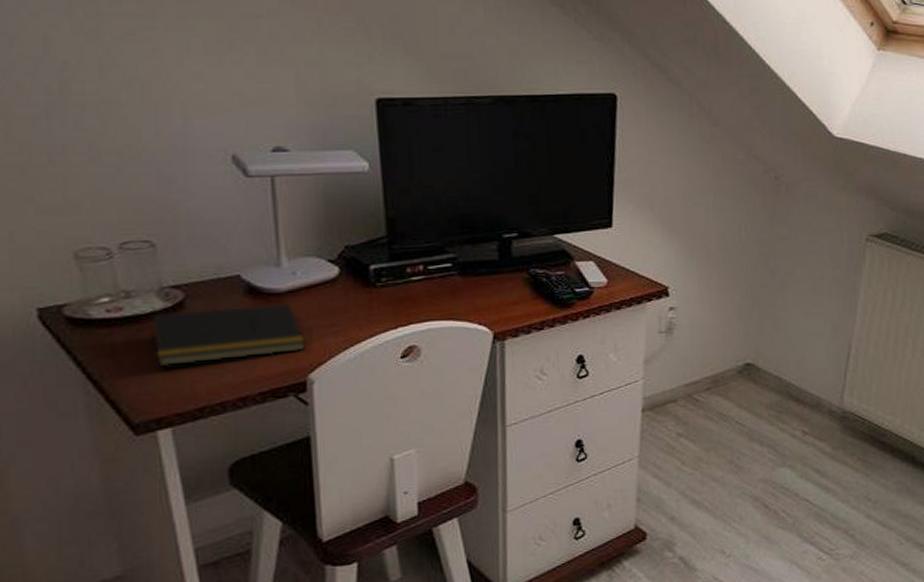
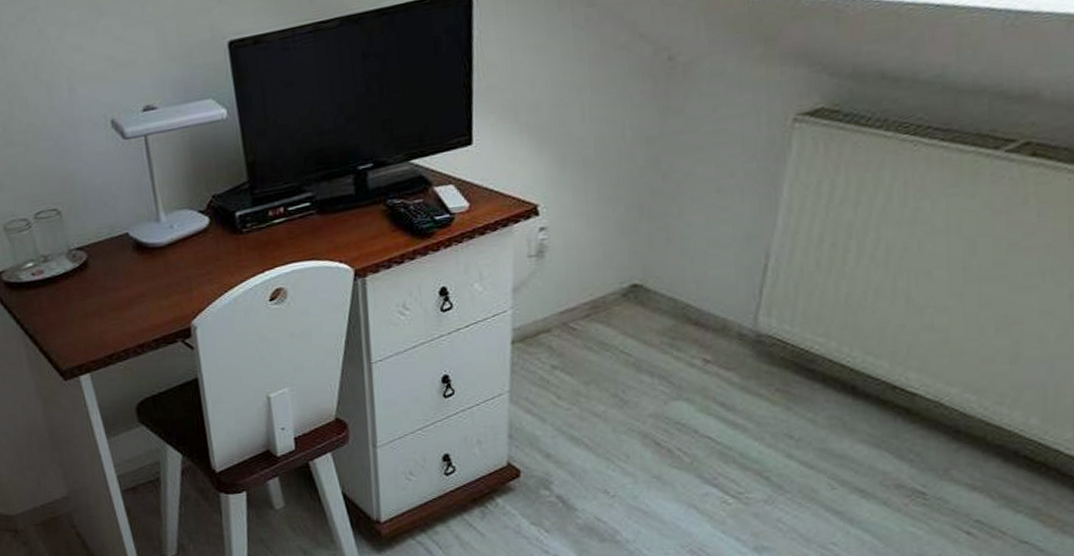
notepad: present [151,303,306,367] -> none [65,255,187,320]

